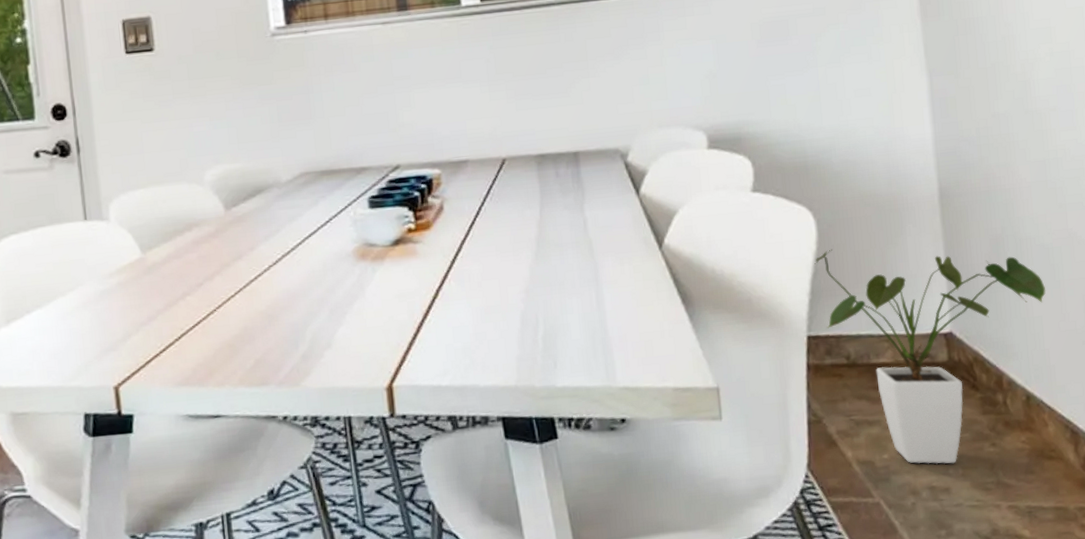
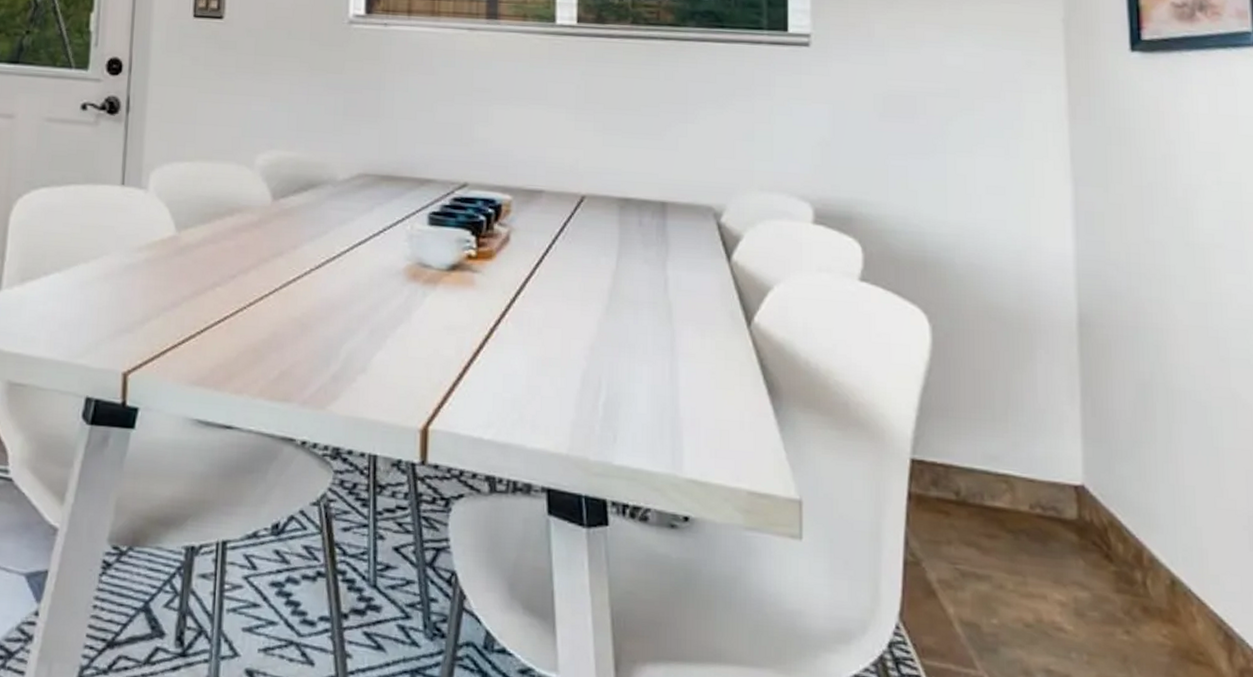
house plant: present [814,249,1046,464] -> none [926,362,1201,647]

